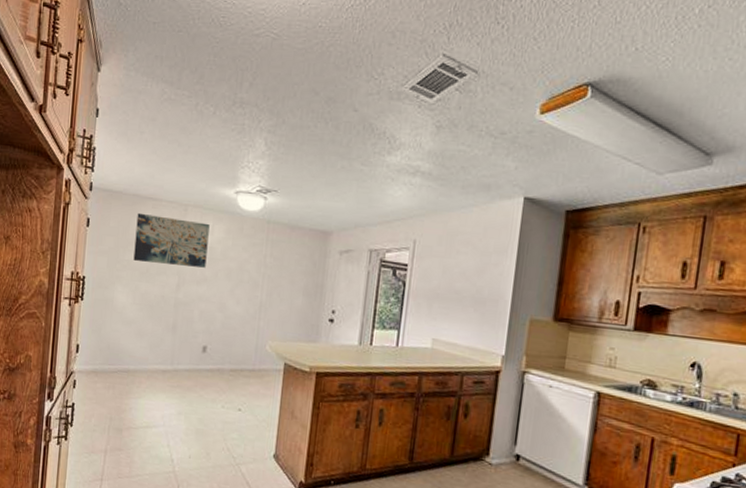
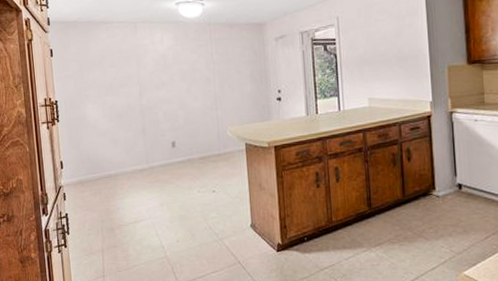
wall art: present [133,212,210,268] -> none [93,35,162,79]

